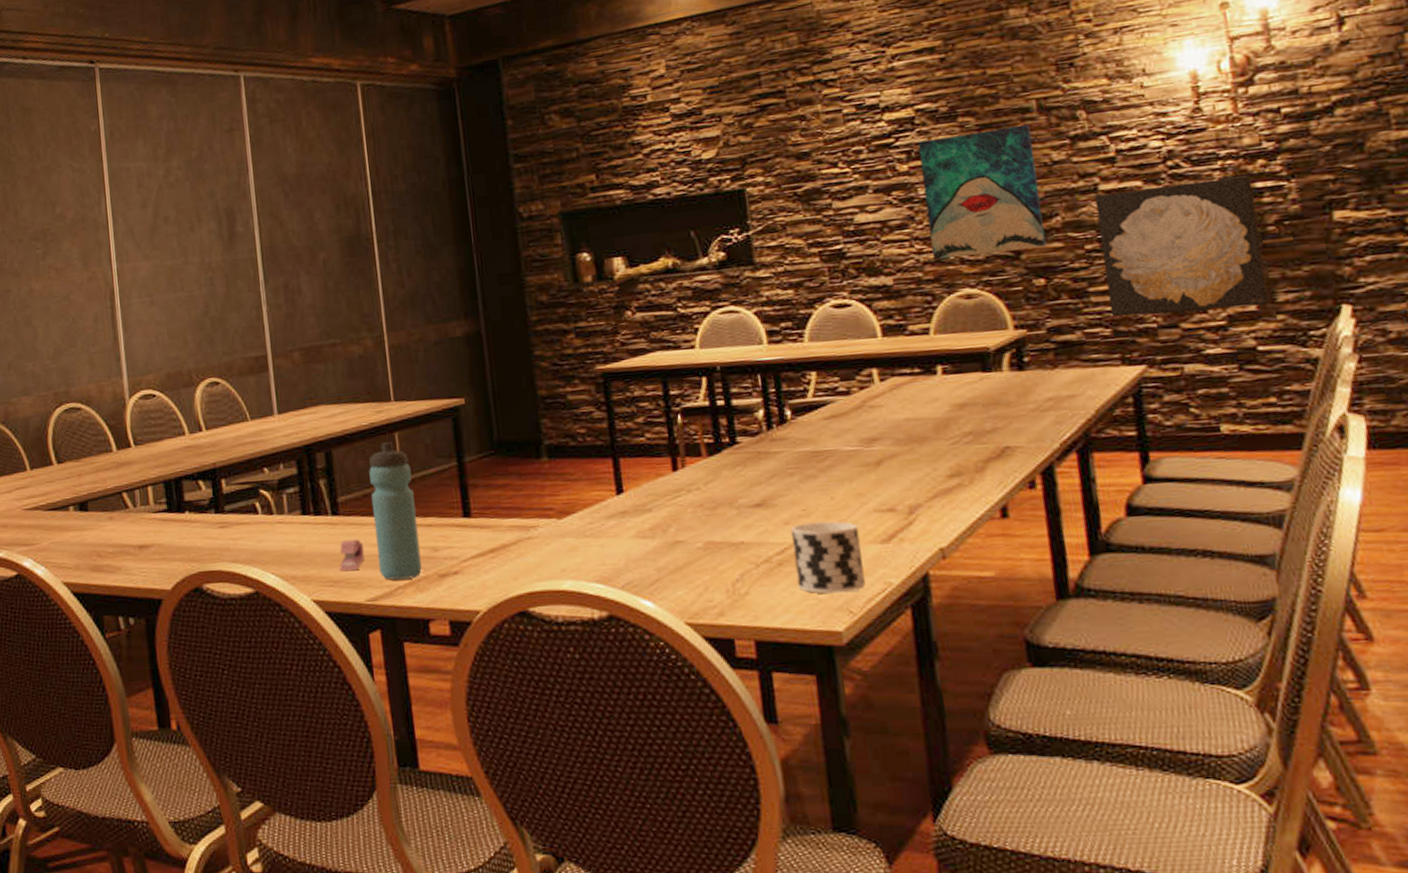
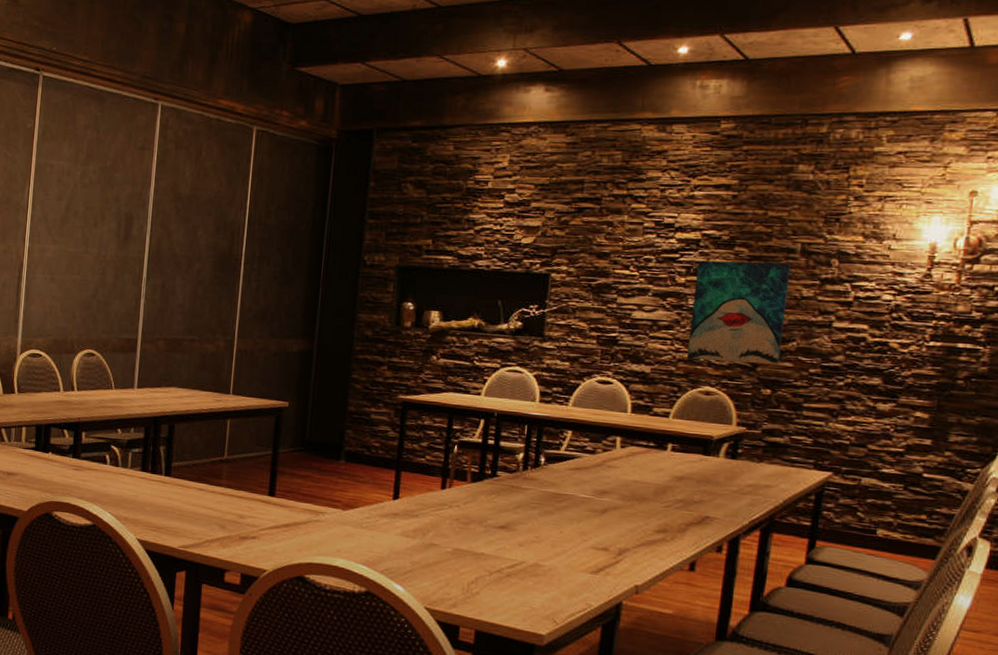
stapler: present [339,539,364,572] -> none [163,496,185,522]
water bottle: present [369,442,422,580] -> none [194,426,235,536]
cup: present [790,521,866,594] -> none [518,547,576,607]
wall art: present [1094,175,1270,318] -> none [815,330,956,442]

